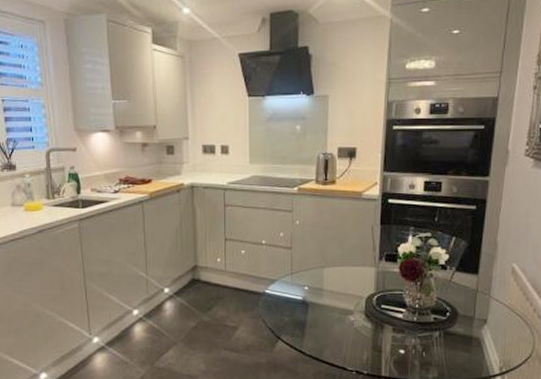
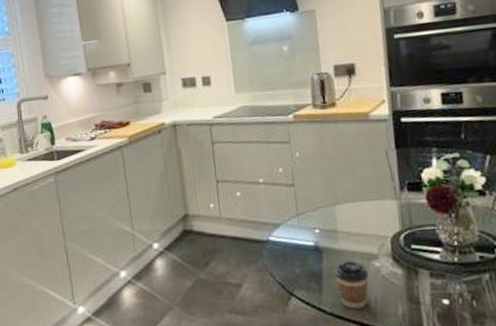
coffee cup: none [316,314,344,353] -> present [334,261,369,309]

